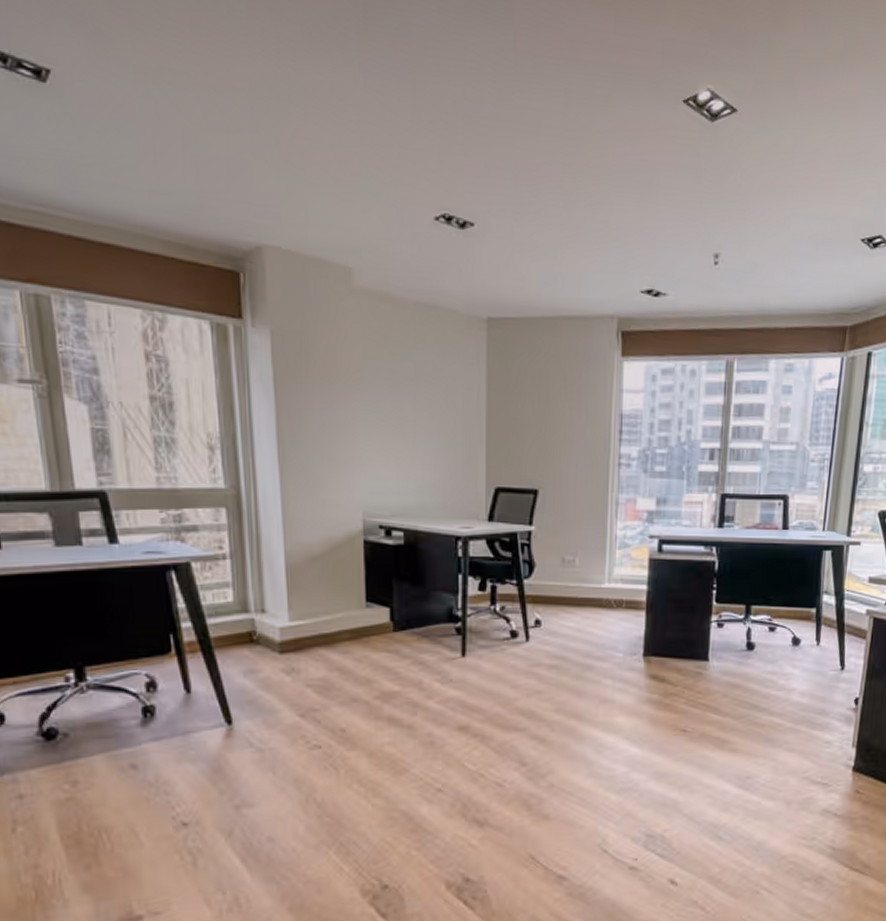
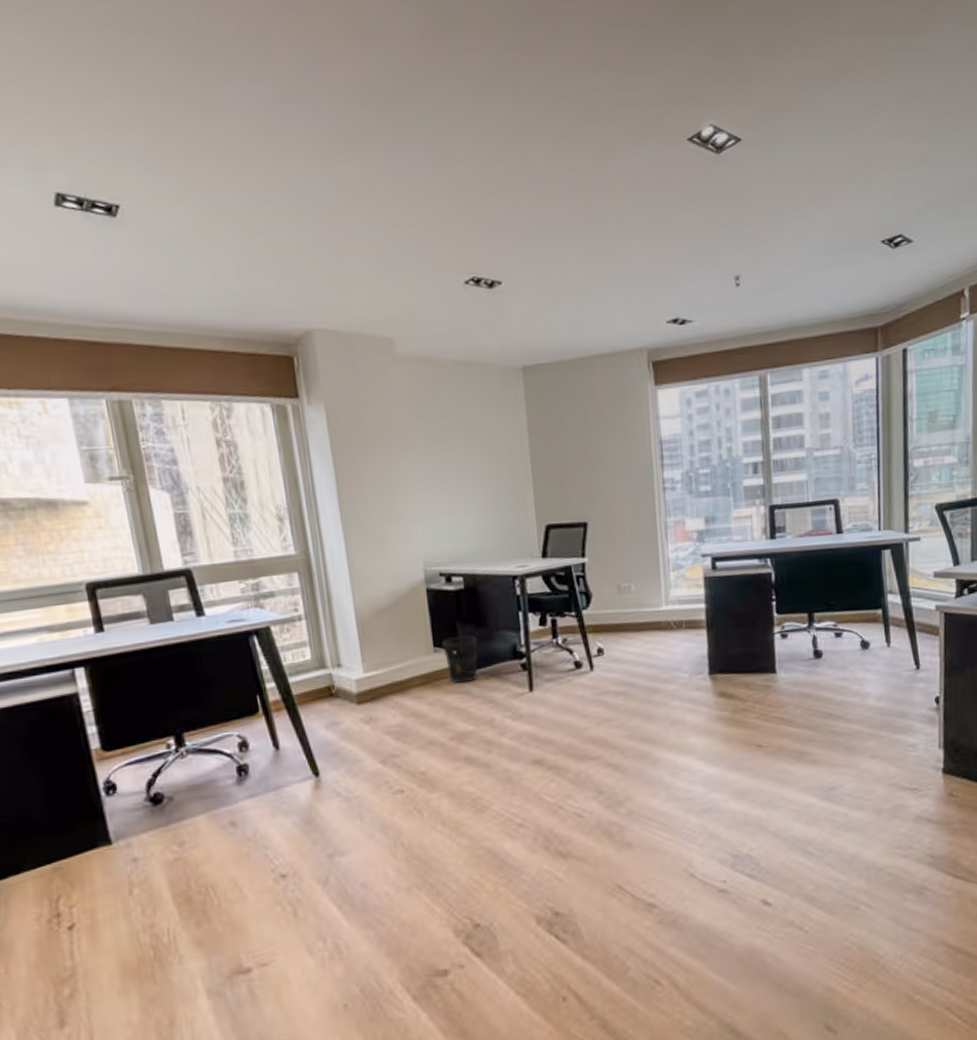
wastebasket: none [375,593,412,642] -> present [442,635,478,684]

